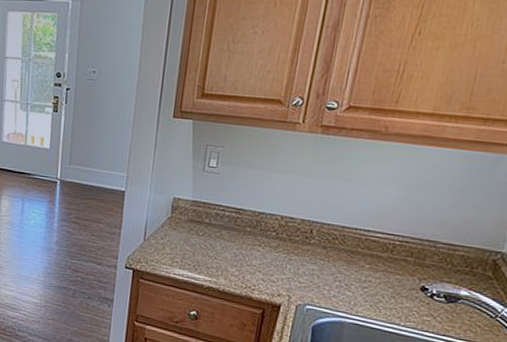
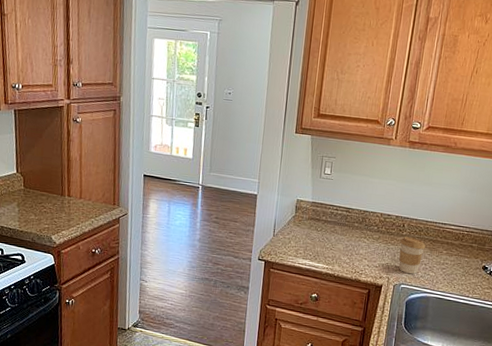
coffee cup: none [304,245,341,293] -> present [399,237,426,274]

